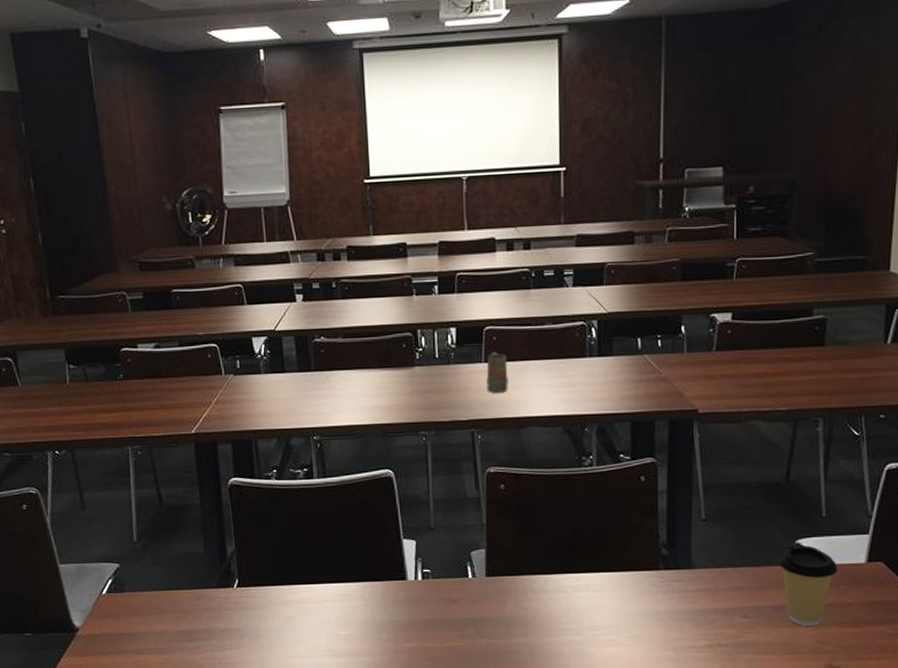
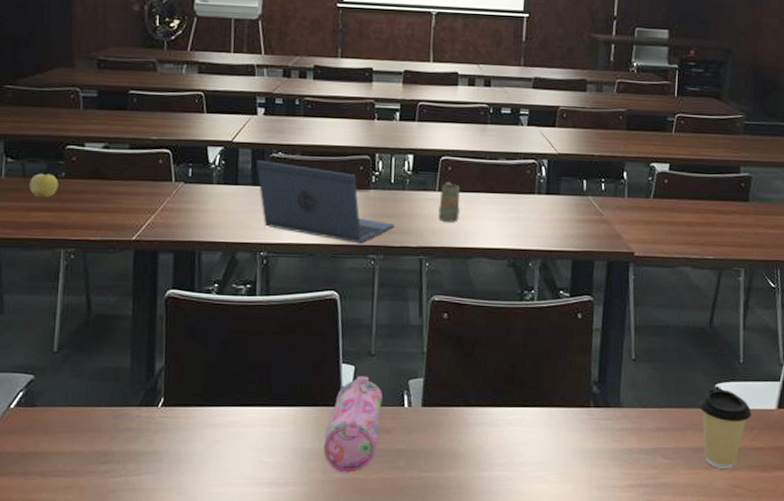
apple: none [92,376,119,400] -> present [29,173,59,198]
laptop: none [300,346,444,421] -> present [256,159,395,244]
pencil case: none [393,550,446,642] -> present [323,376,382,473]

